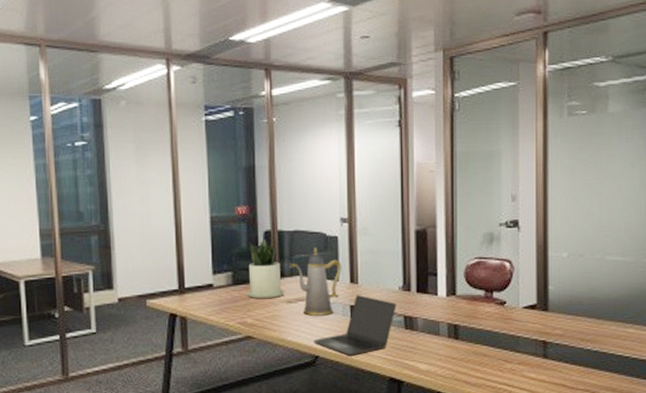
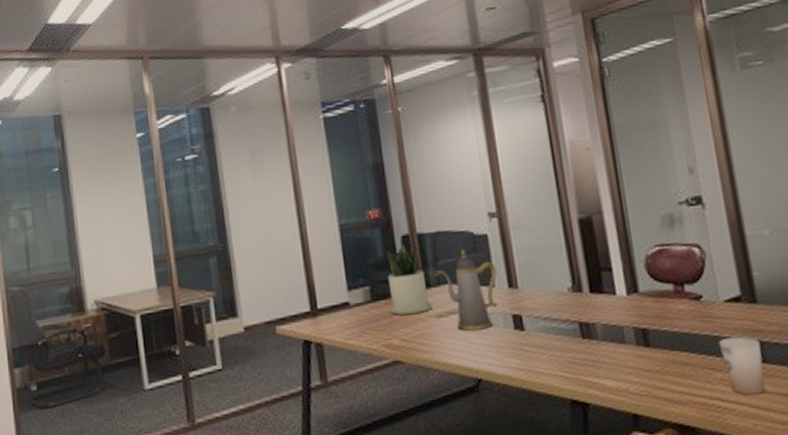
laptop: present [313,295,397,356] -> none [473,301,568,376]
cup: none [513,336,546,383] -> present [718,336,766,395]

